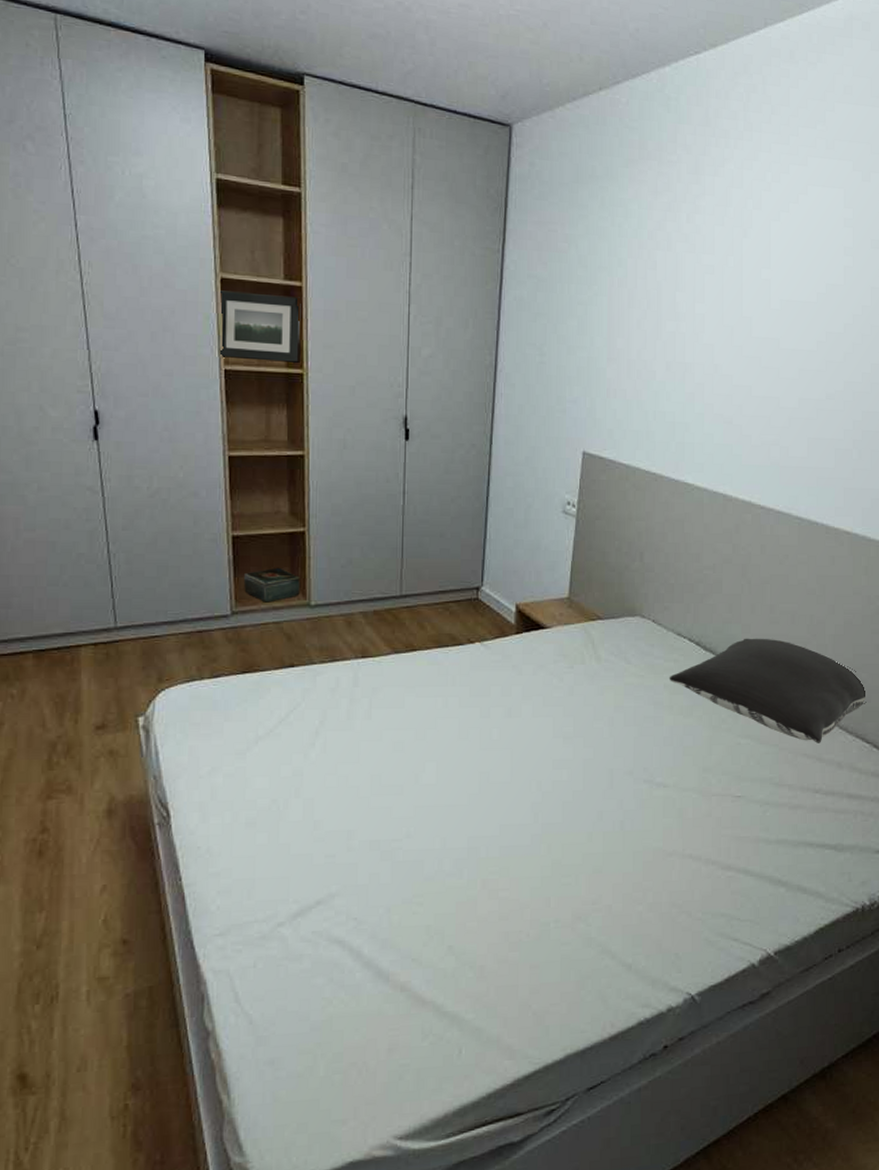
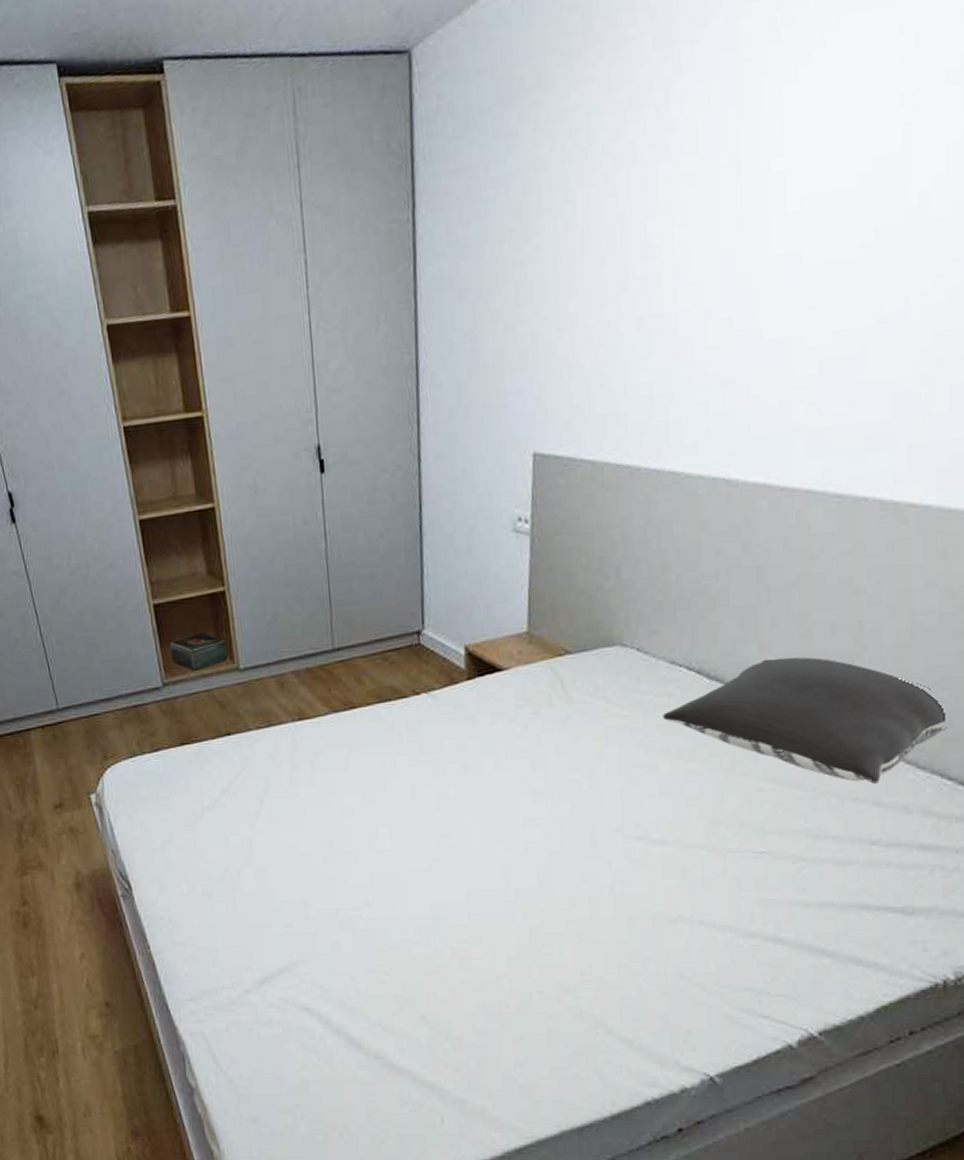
picture frame: present [221,290,301,364] -> none [108,329,197,414]

